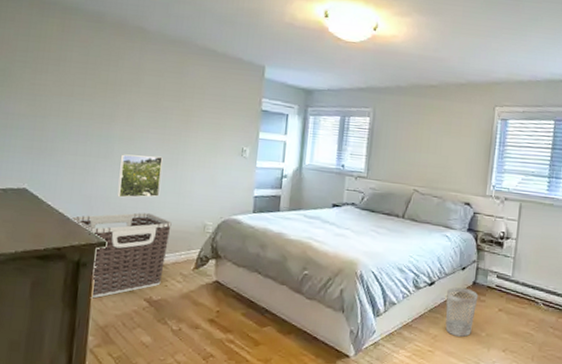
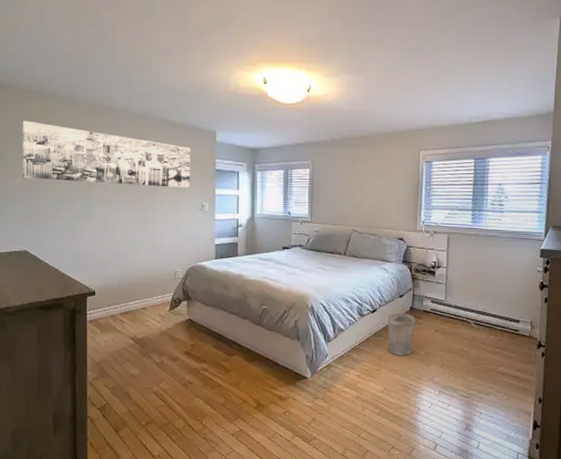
wall art: none [29,35,235,129] -> present [22,120,191,188]
clothes hamper: present [71,212,172,299] -> none [65,265,148,340]
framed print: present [117,154,163,198] -> none [101,215,136,253]

